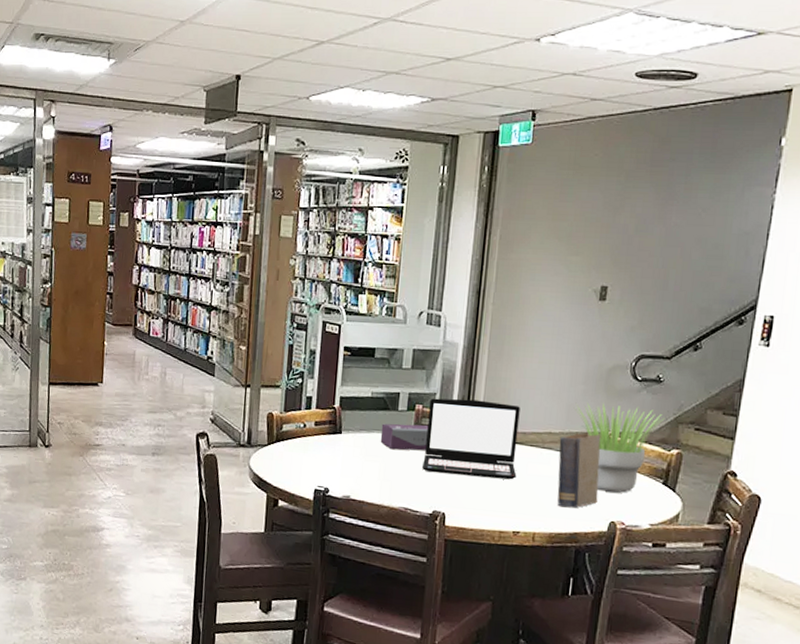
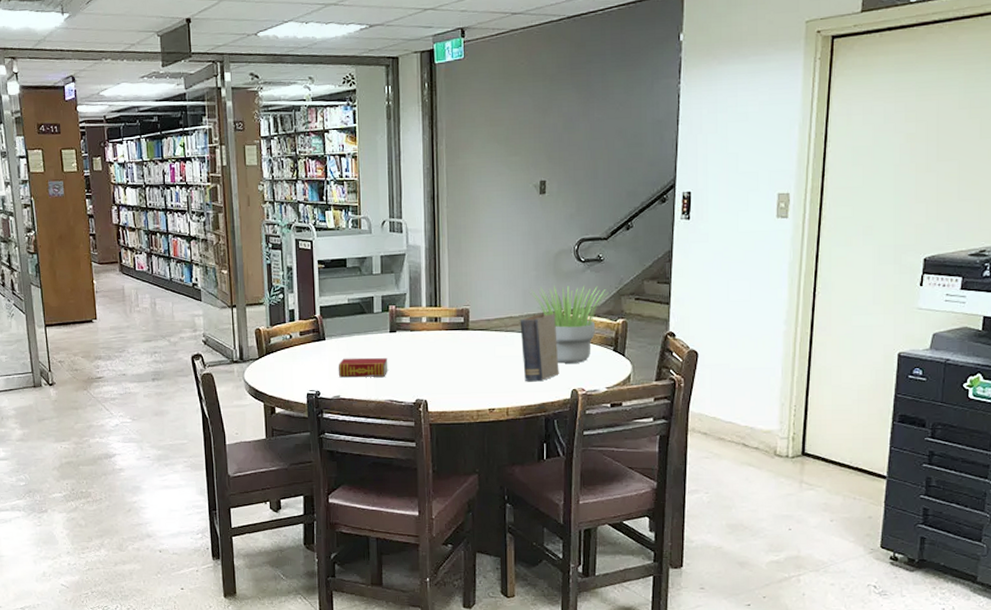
book: none [351,456,408,481] -> present [338,357,388,378]
tissue box: present [380,423,429,451] -> none [360,323,404,349]
laptop: present [422,398,520,480] -> none [401,295,486,365]

